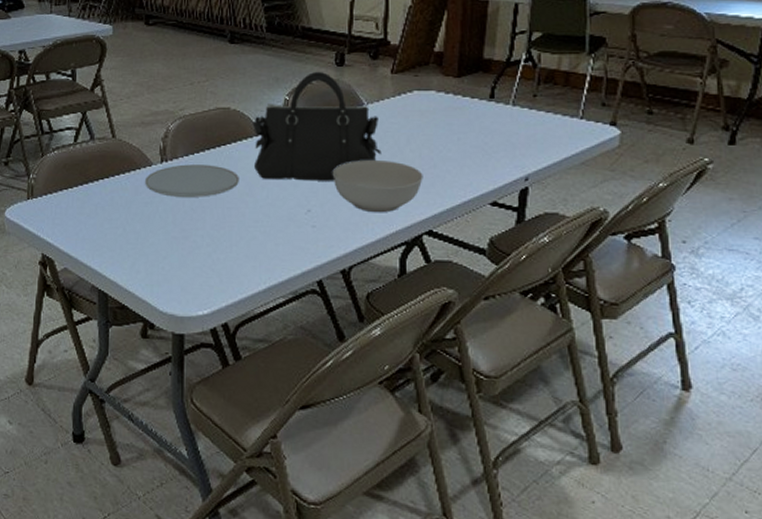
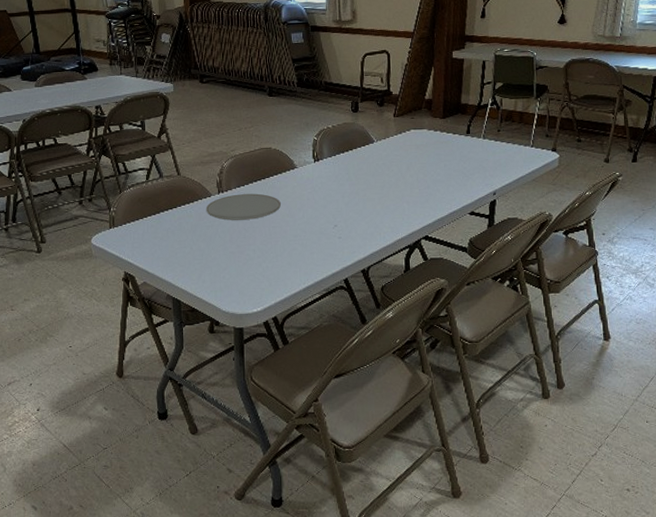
shoulder bag: present [252,71,382,181] -> none [289,116,389,203]
bowl: present [332,160,423,213] -> none [352,184,420,225]

